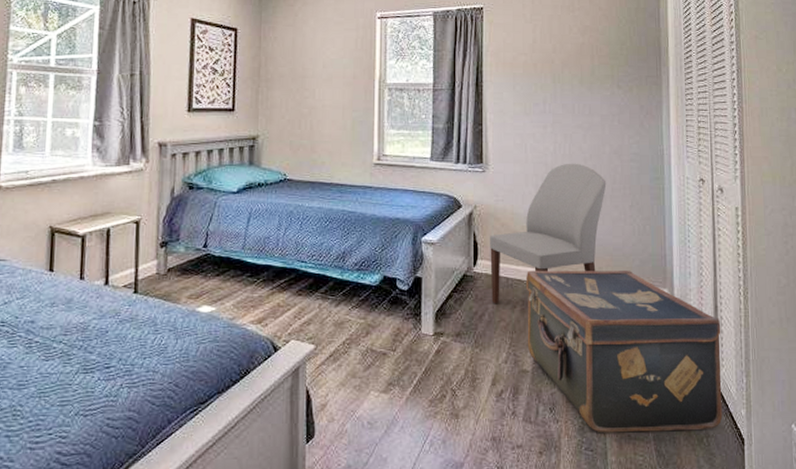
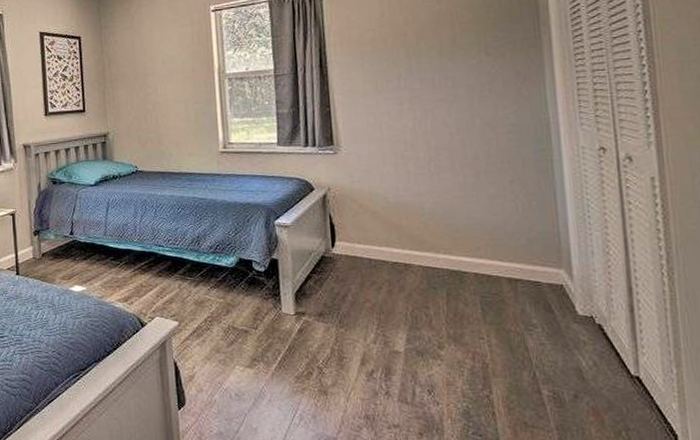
chair: present [489,163,607,305] -> none [346,139,479,285]
suitcase: present [525,270,723,433] -> none [390,250,647,423]

